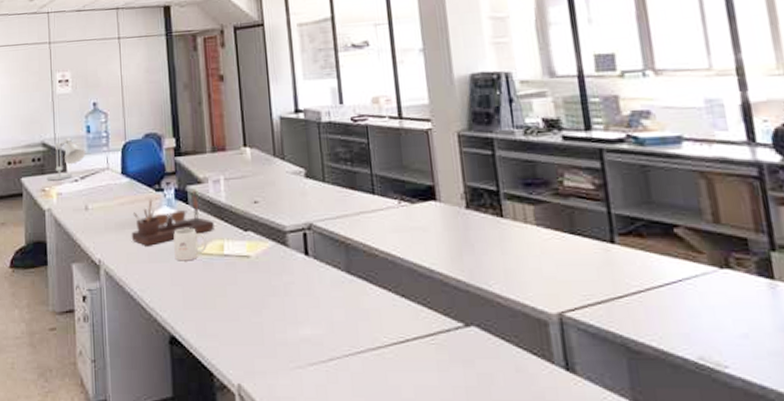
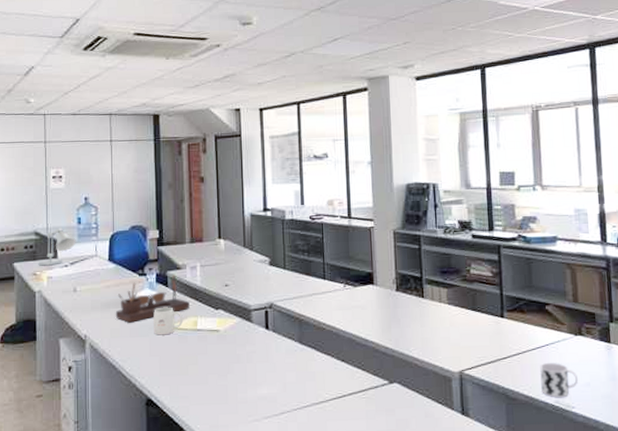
cup: none [672,304,731,353] -> present [540,362,578,398]

